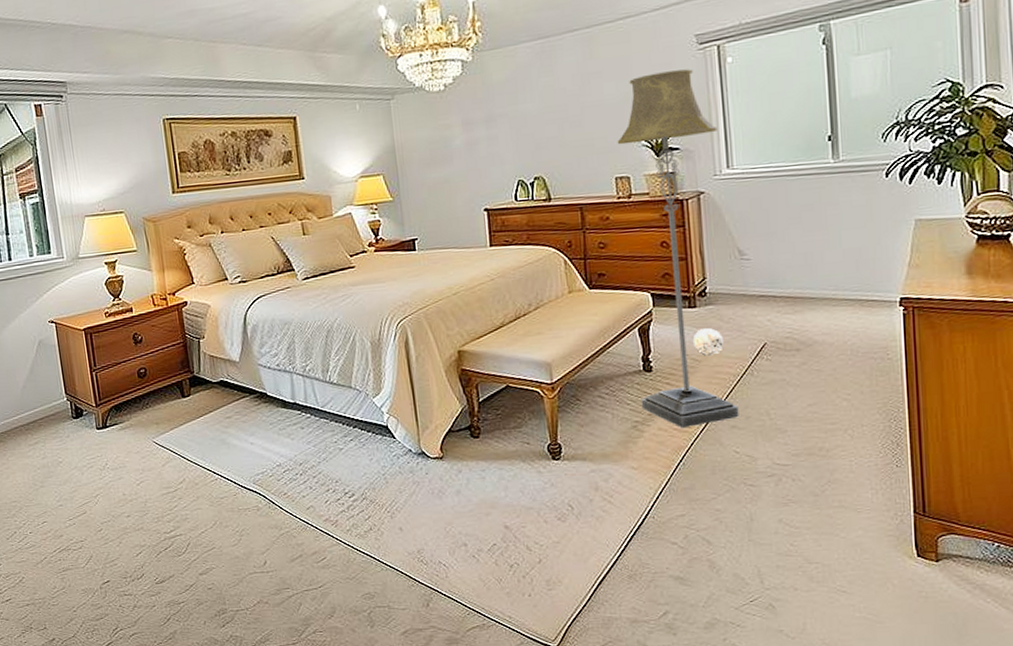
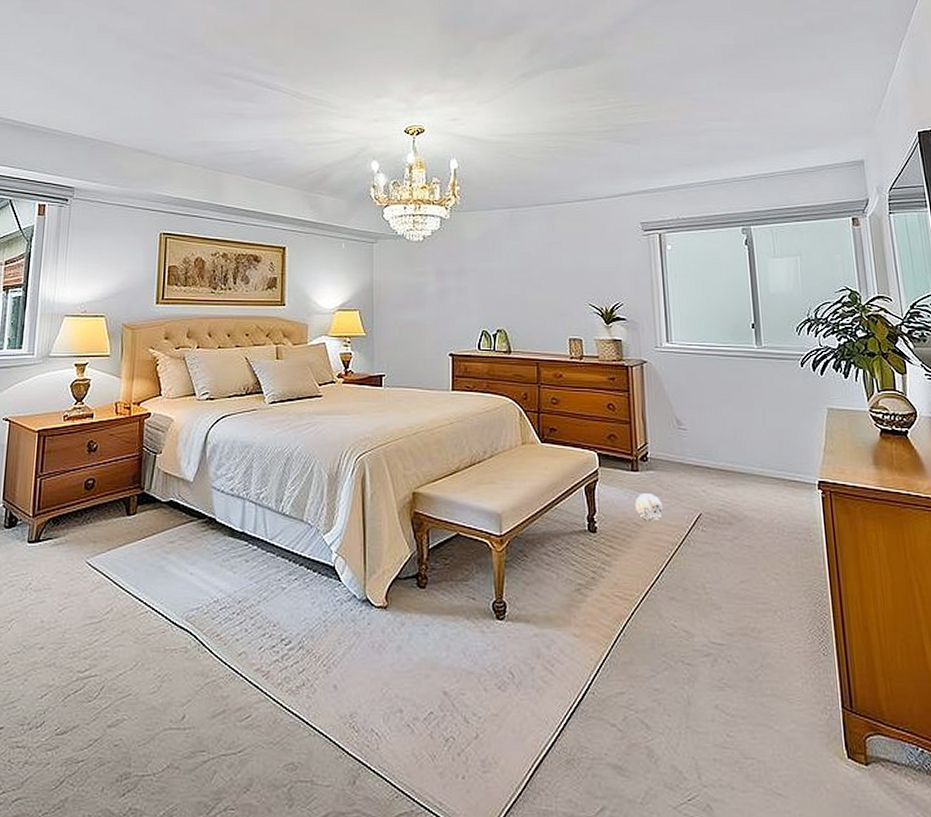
floor lamp: present [617,69,739,429] -> none [572,250,677,596]

